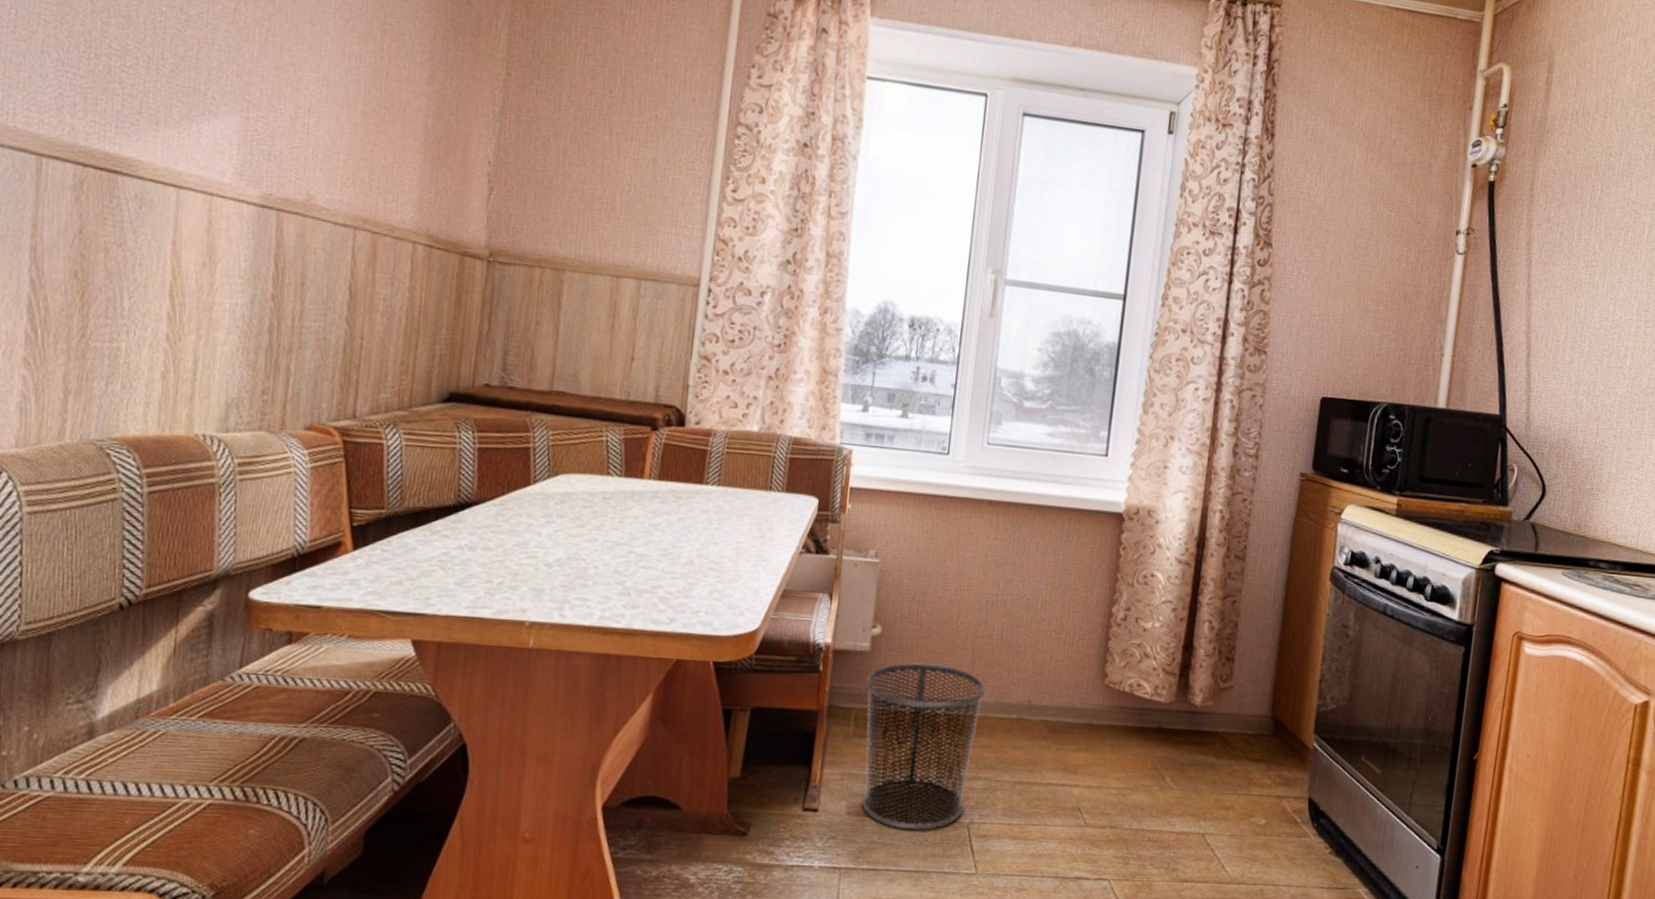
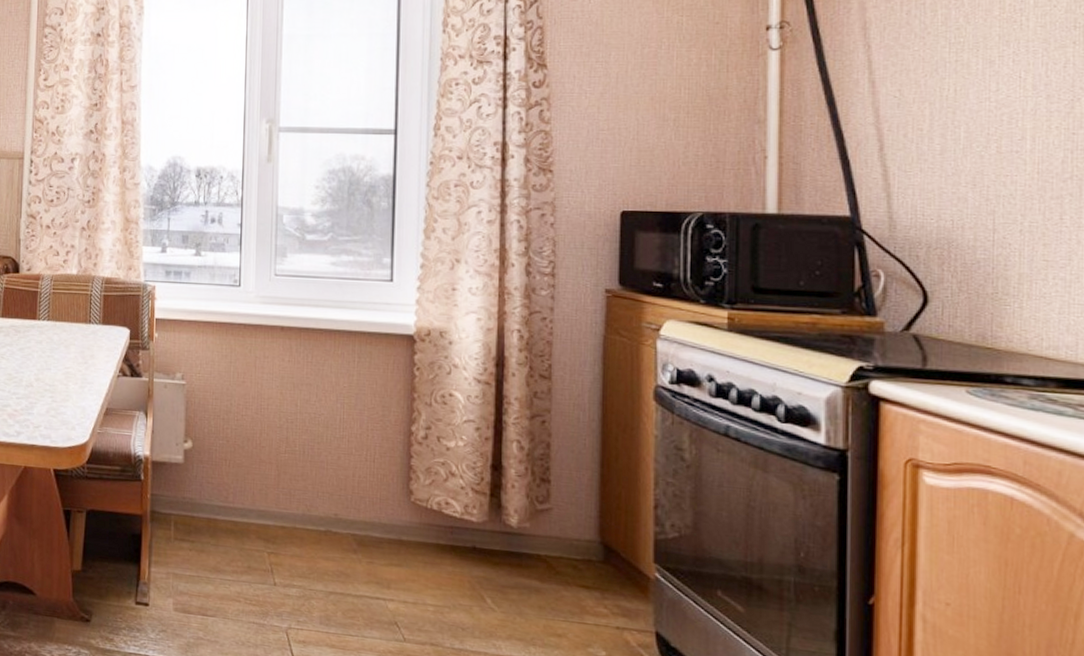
waste bin: present [862,662,986,831] -> none [182,474,293,632]

